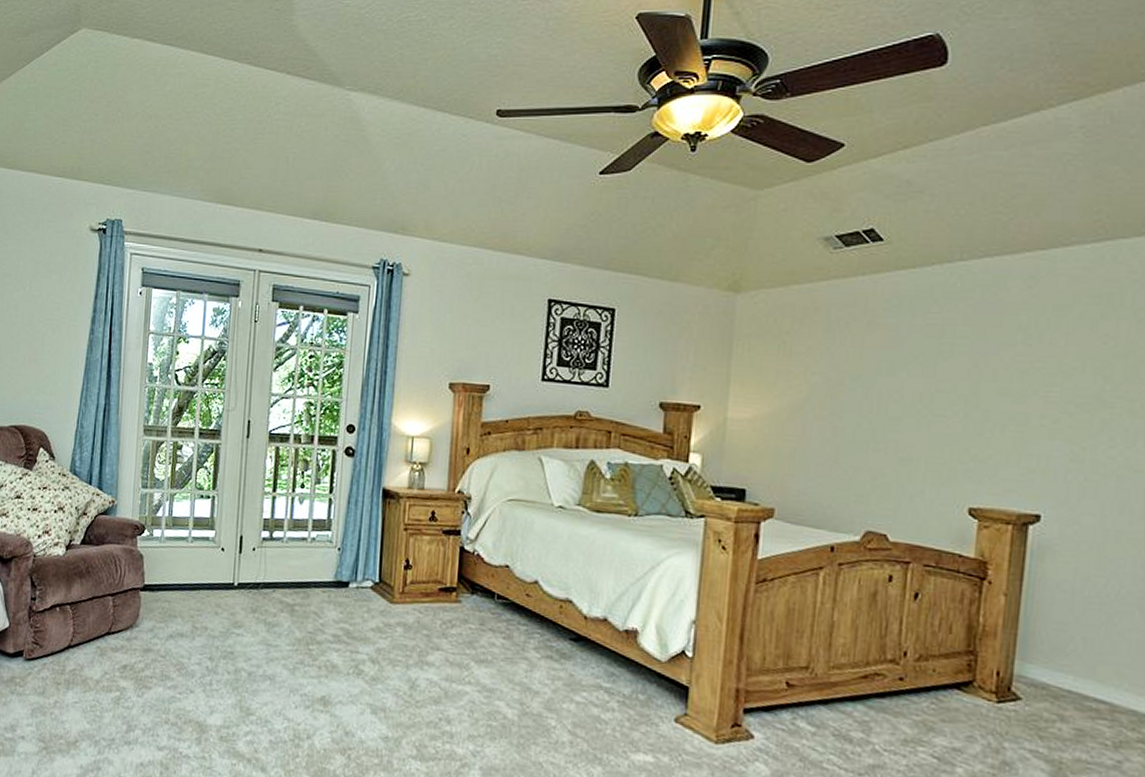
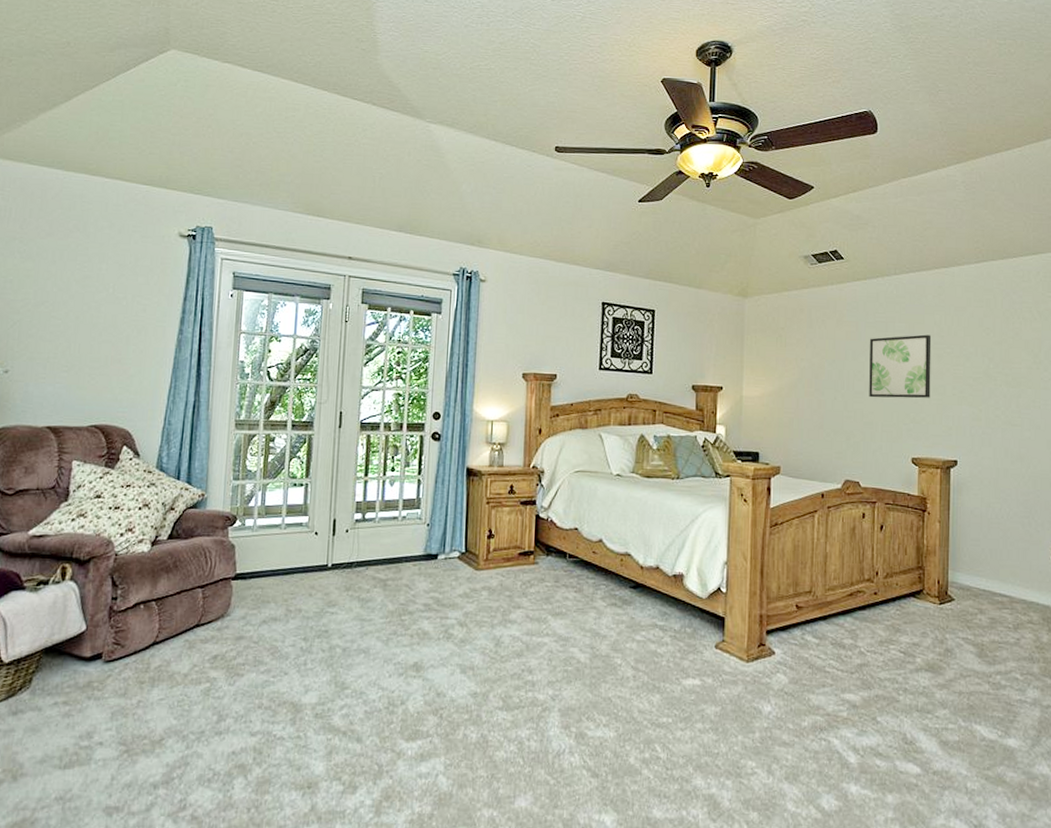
wall art: none [909,342,1013,429] -> present [869,334,932,399]

